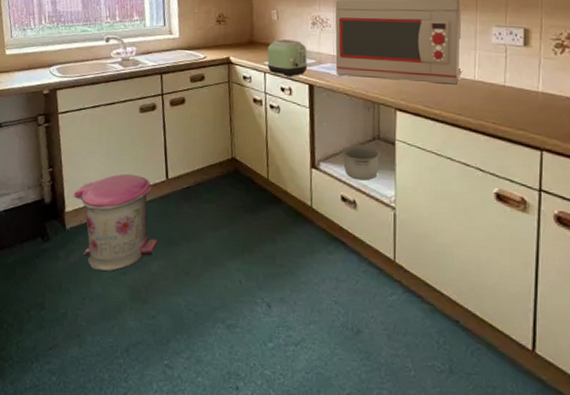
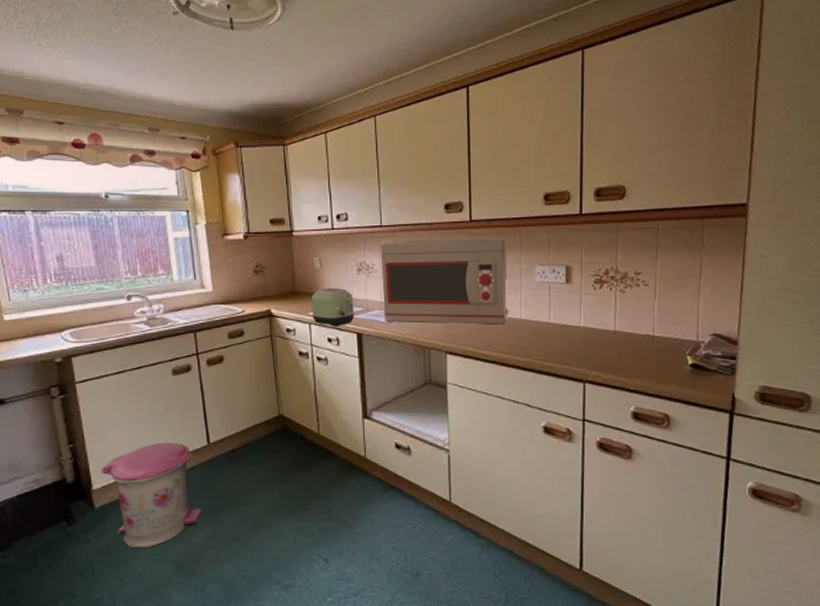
cooking pot: present [342,144,382,181] -> none [394,390,434,426]

